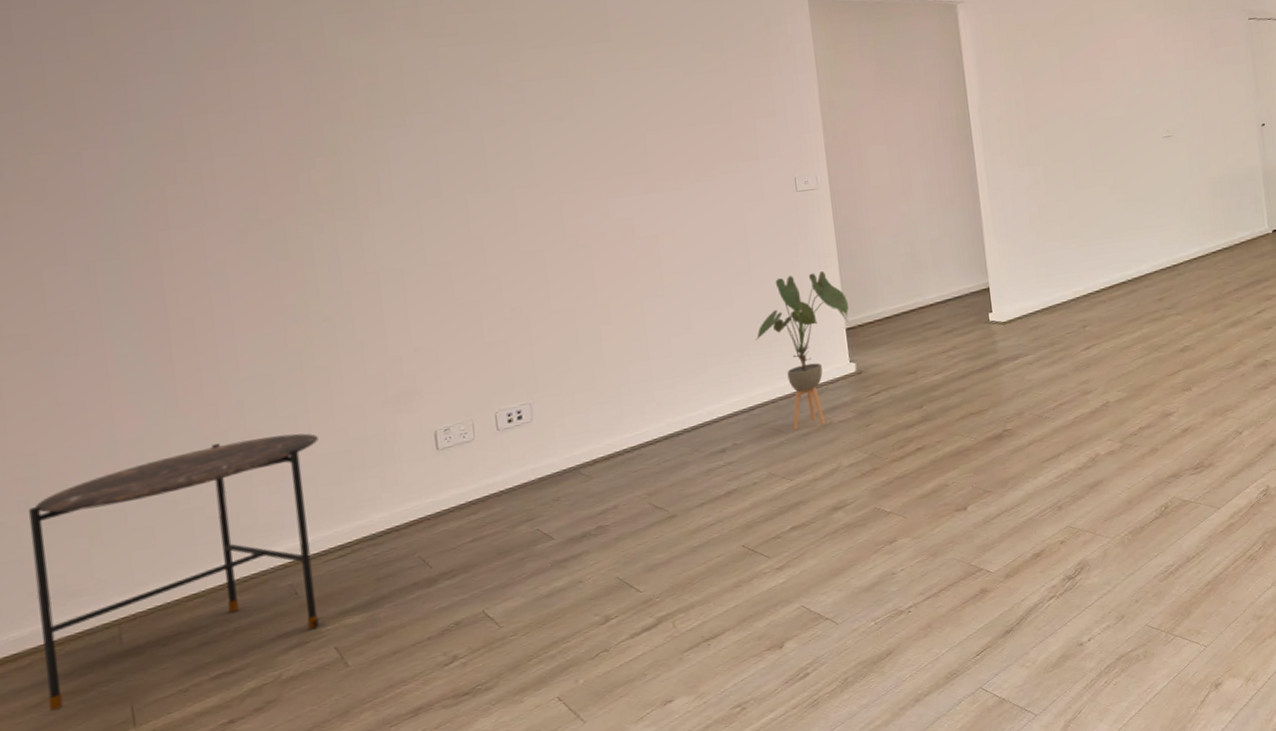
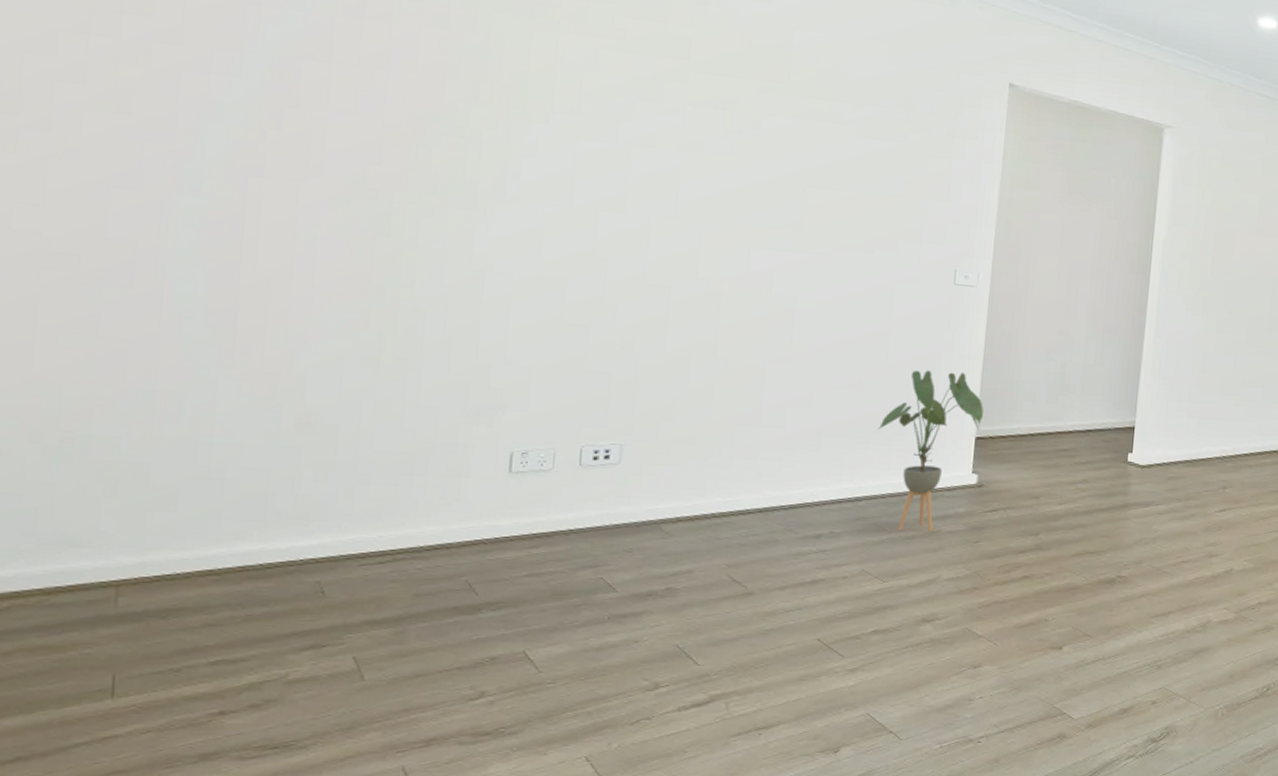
side table: present [29,433,319,711] -> none [19,416,382,663]

